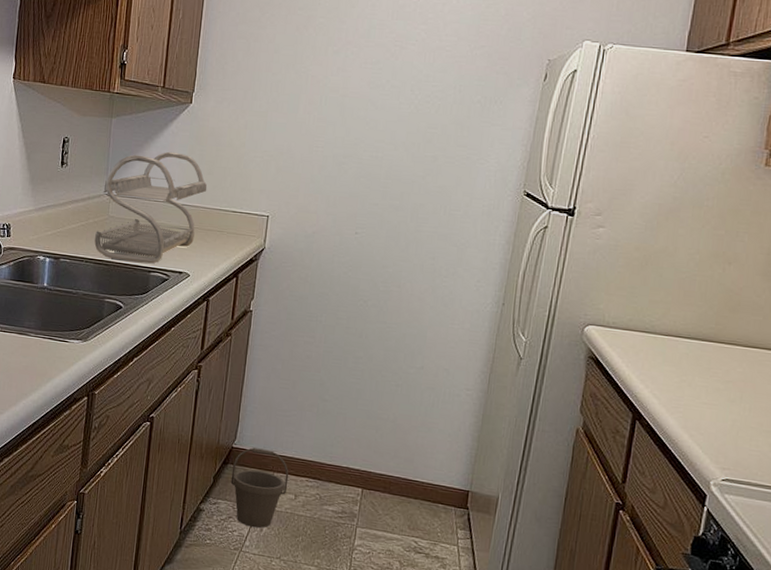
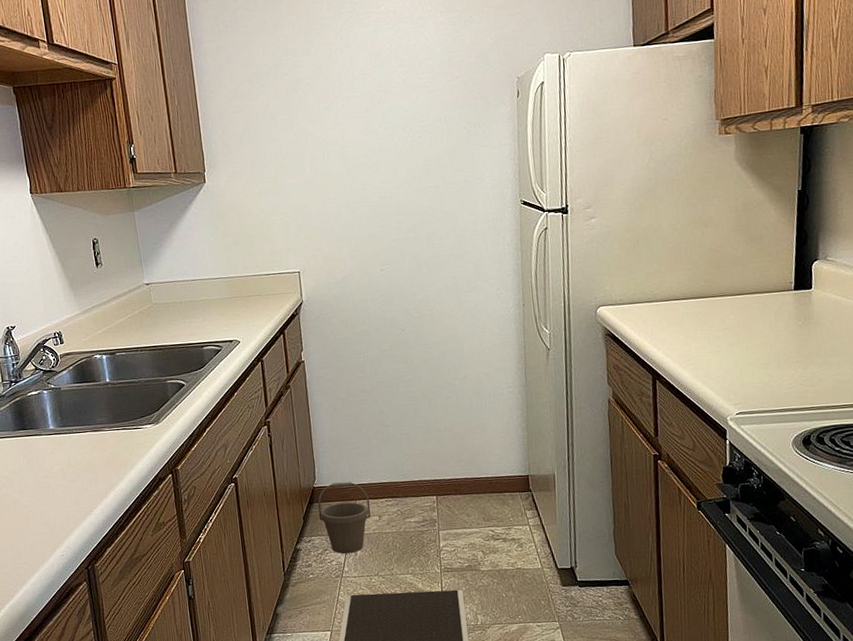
dish rack: present [94,151,208,264] -> none [141,231,238,343]

